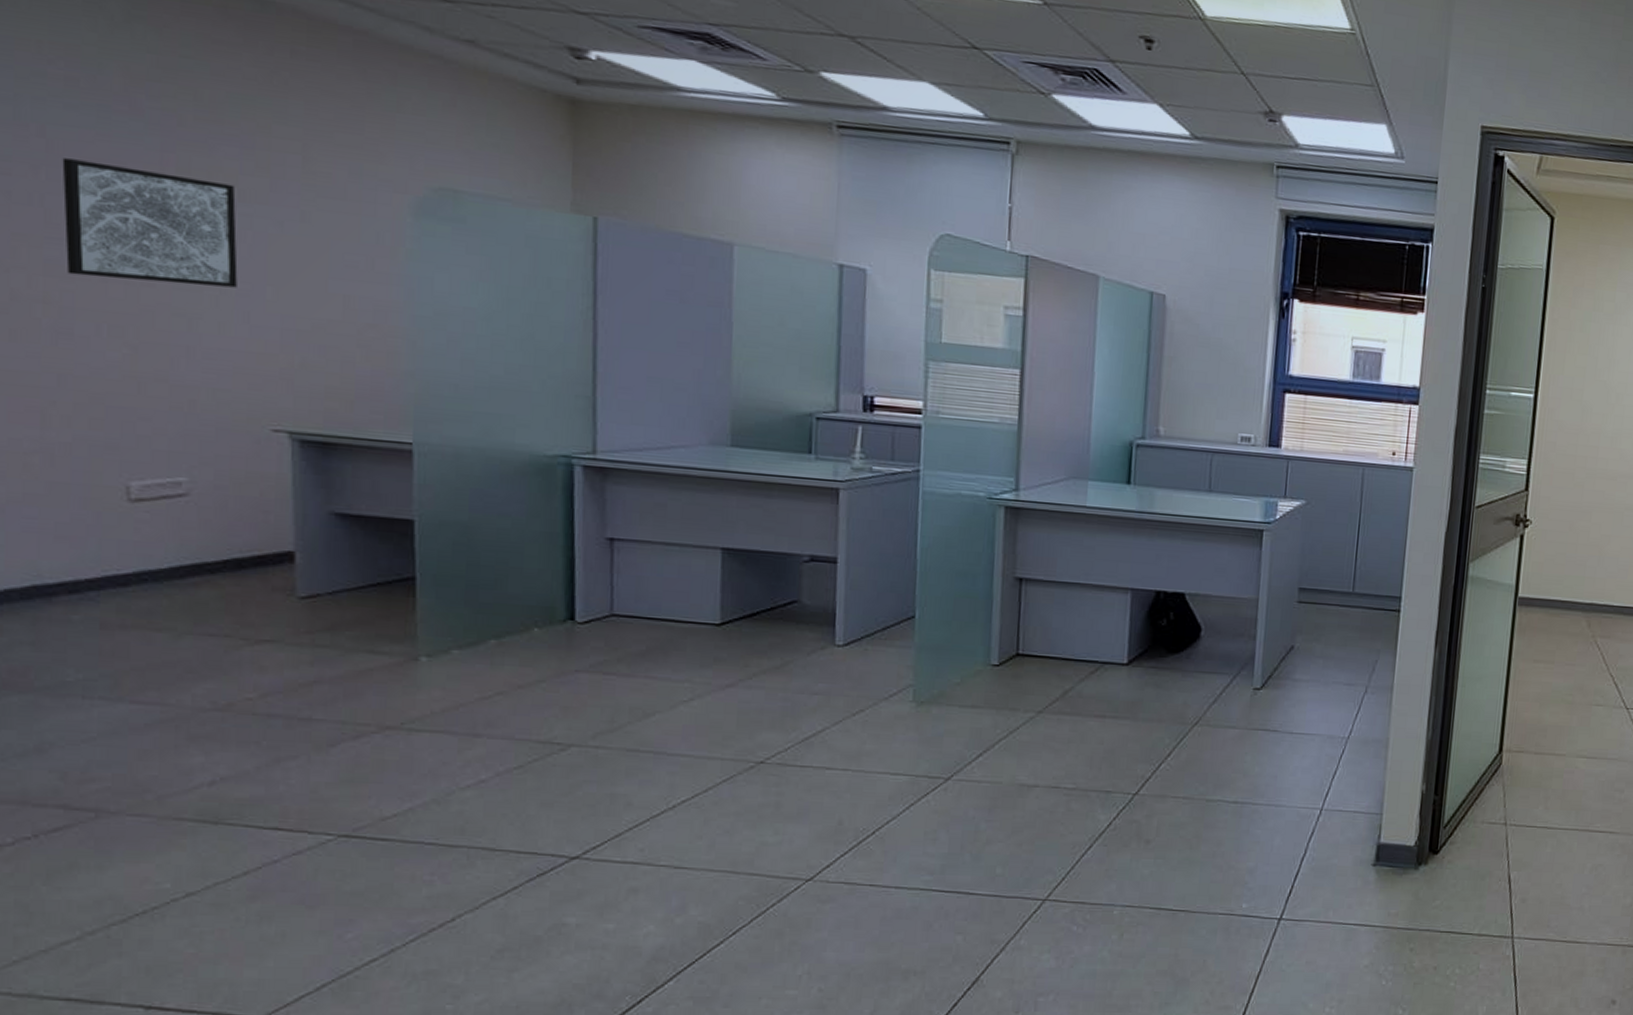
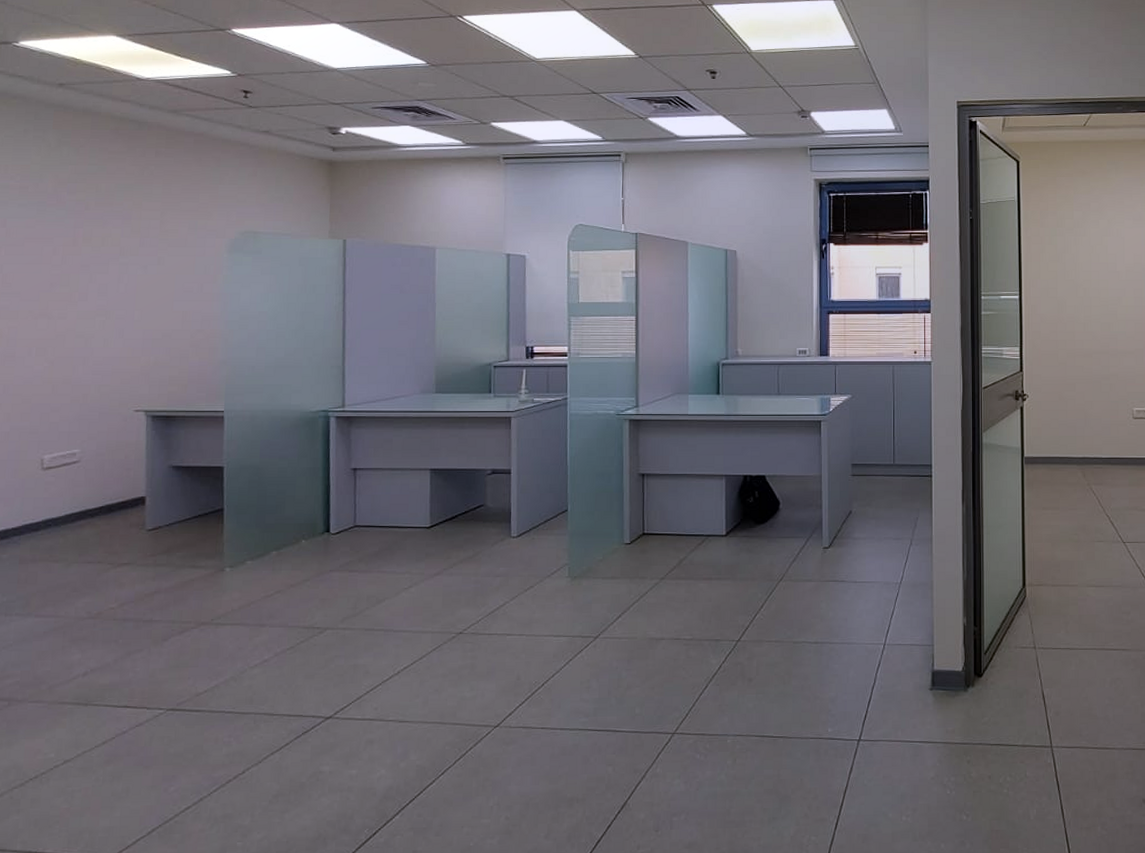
wall art: present [62,158,238,288] -> none [13,239,118,316]

